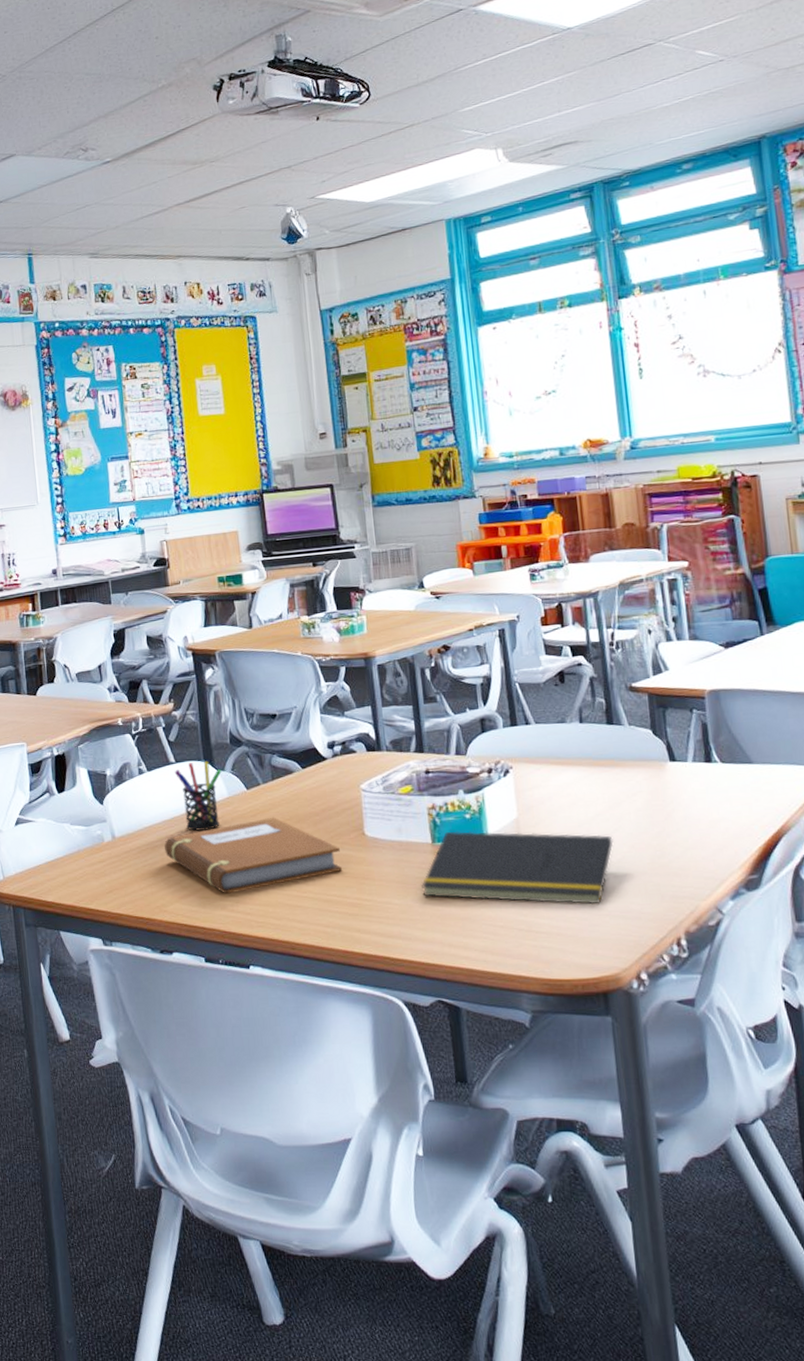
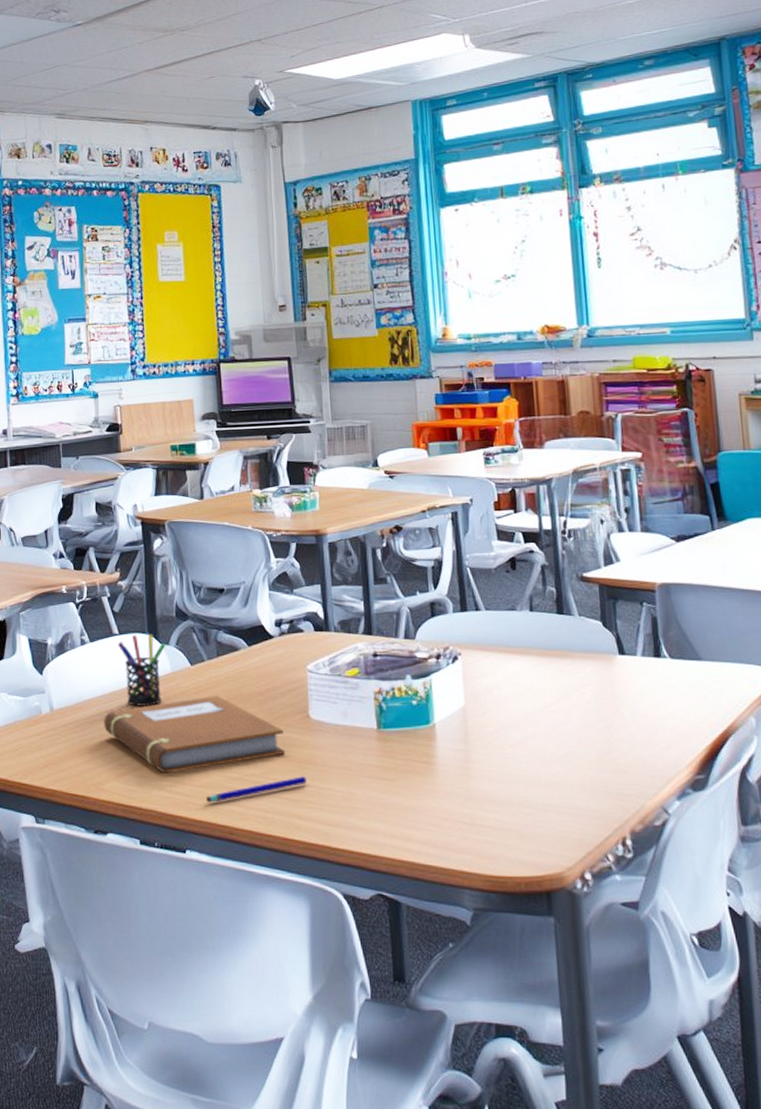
pen: none [267,891,364,920] -> present [206,776,307,803]
notepad: present [421,831,614,905] -> none [365,717,561,799]

